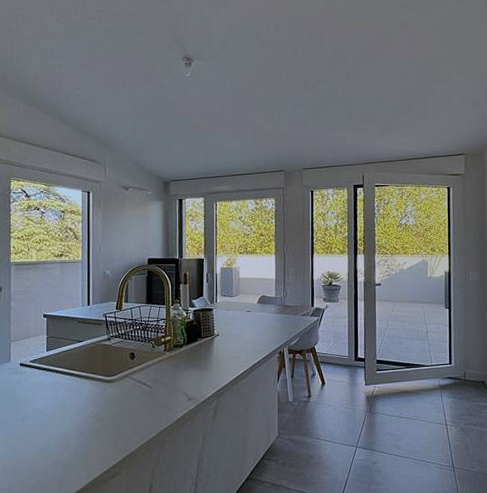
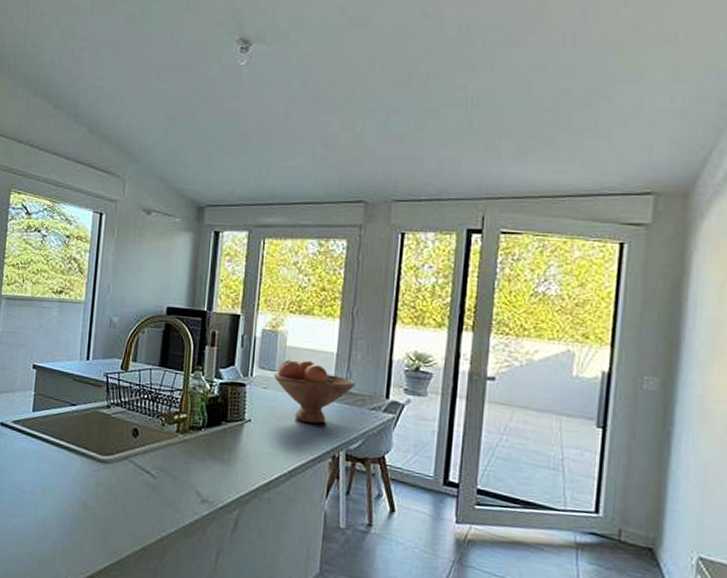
fruit bowl: none [232,286,290,331] -> present [273,358,355,424]

